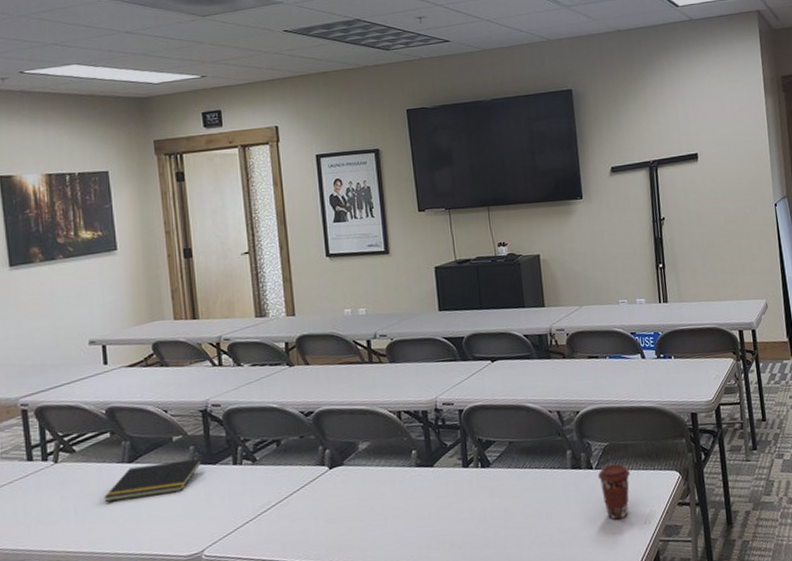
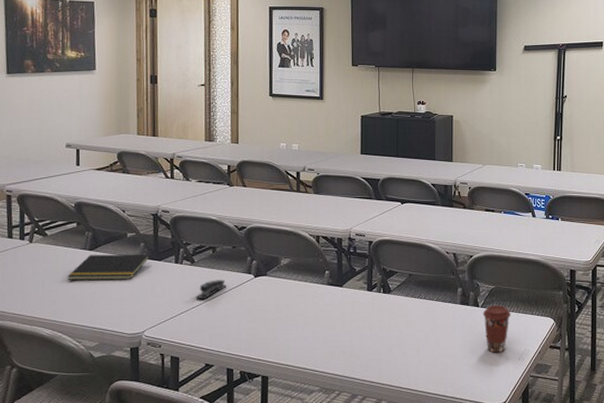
stapler: none [261,476,298,504] -> present [195,279,227,300]

